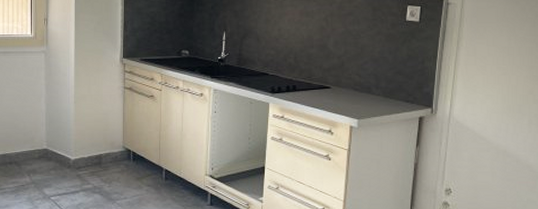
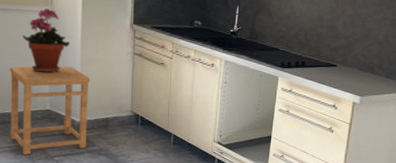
side table: none [9,105,84,195] -> present [9,66,91,155]
potted plant: none [21,49,64,111] -> present [23,9,70,73]

